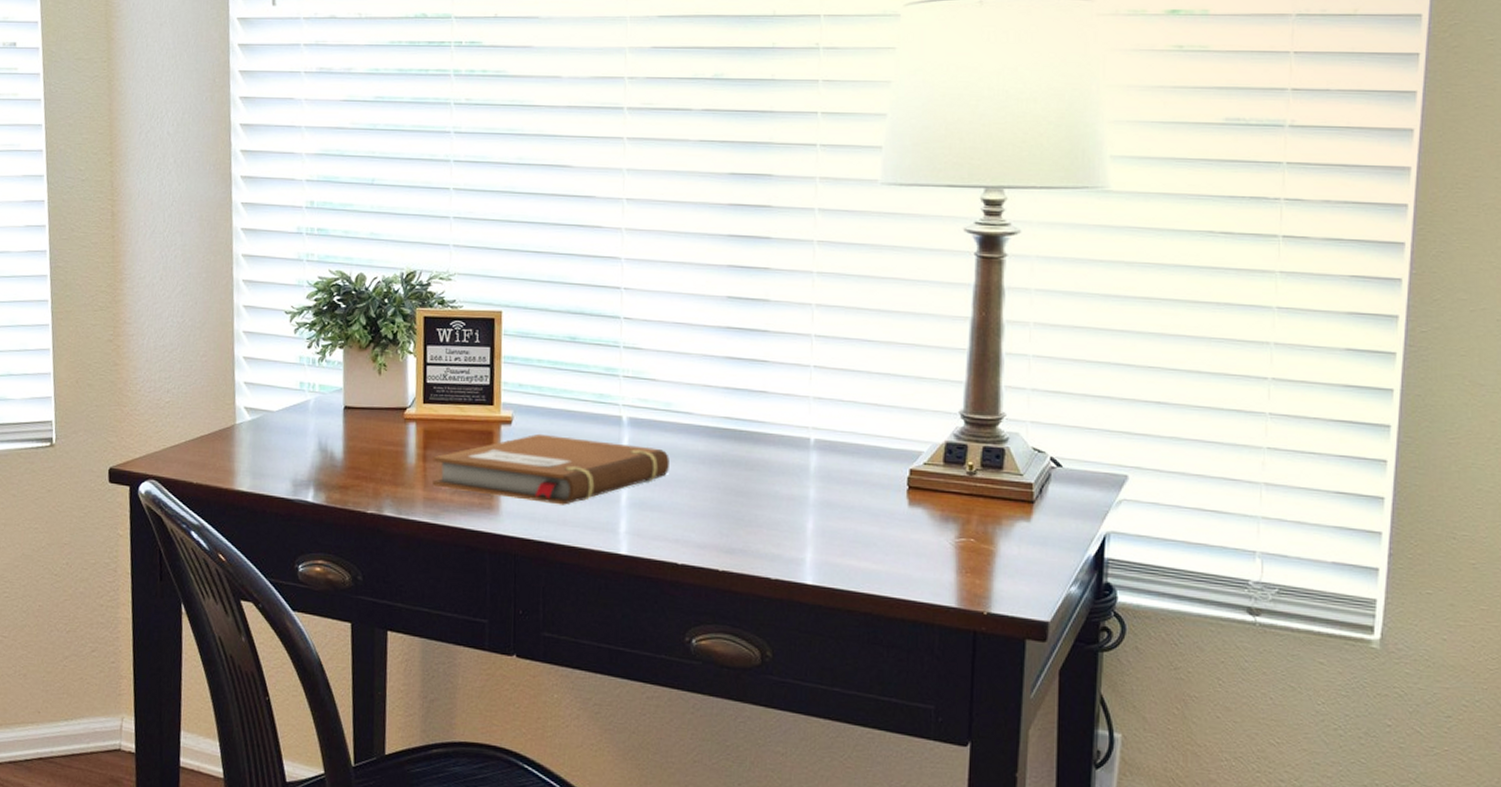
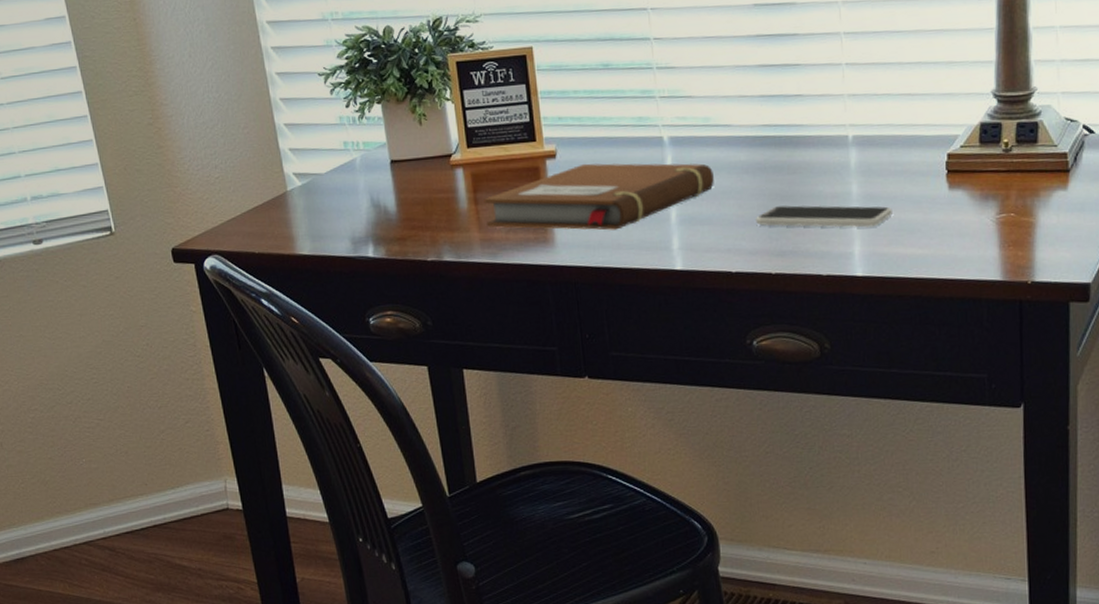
smartphone: none [708,501,849,535] -> present [756,205,892,228]

